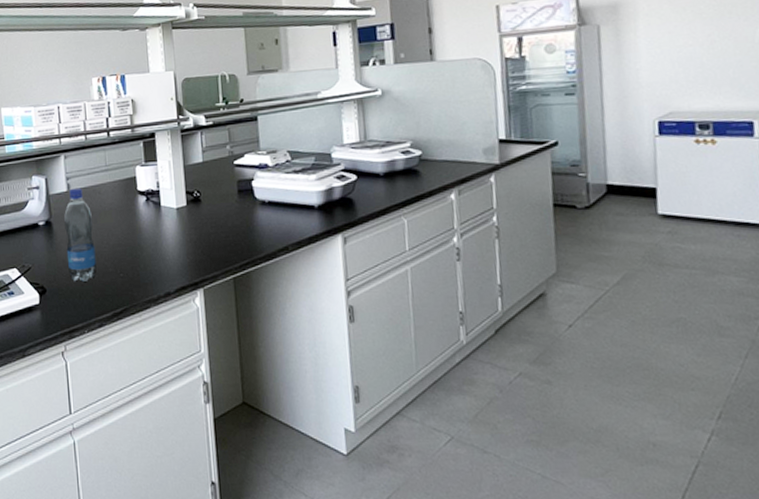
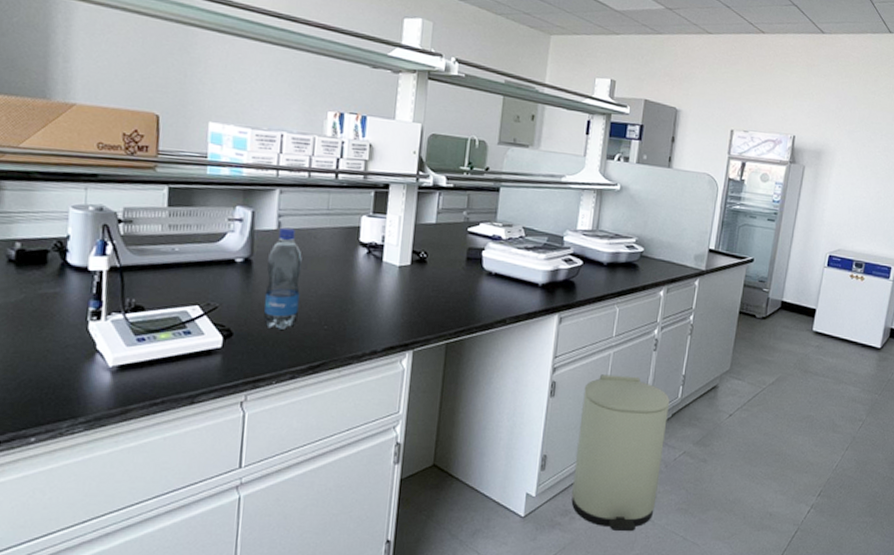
pedal bin: none [386,291,497,470] -> present [571,374,670,532]

